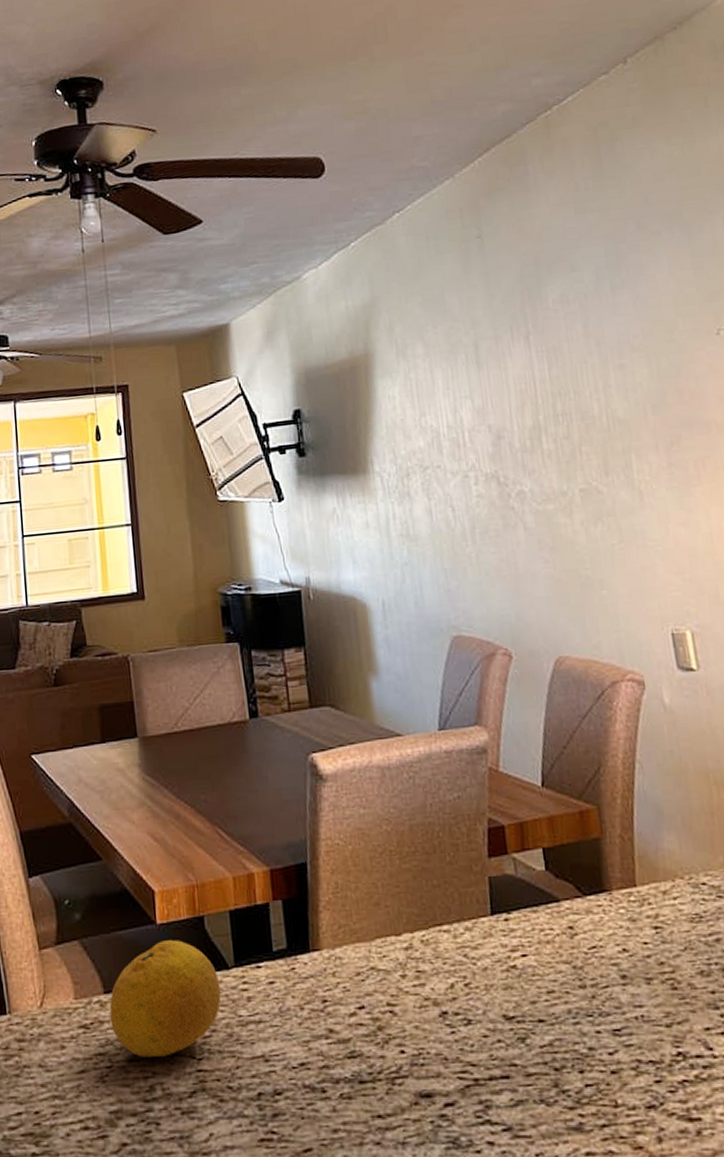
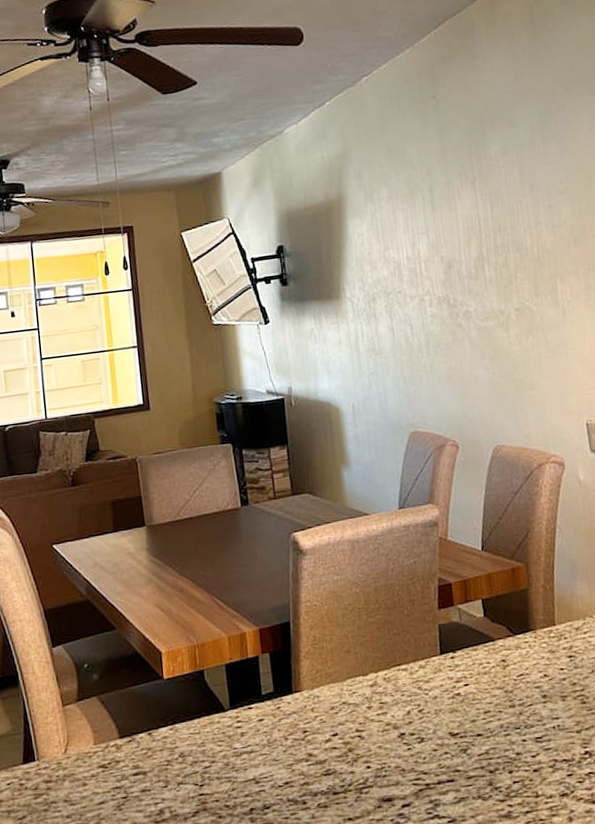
fruit: present [109,940,221,1057] -> none [124,691,219,788]

